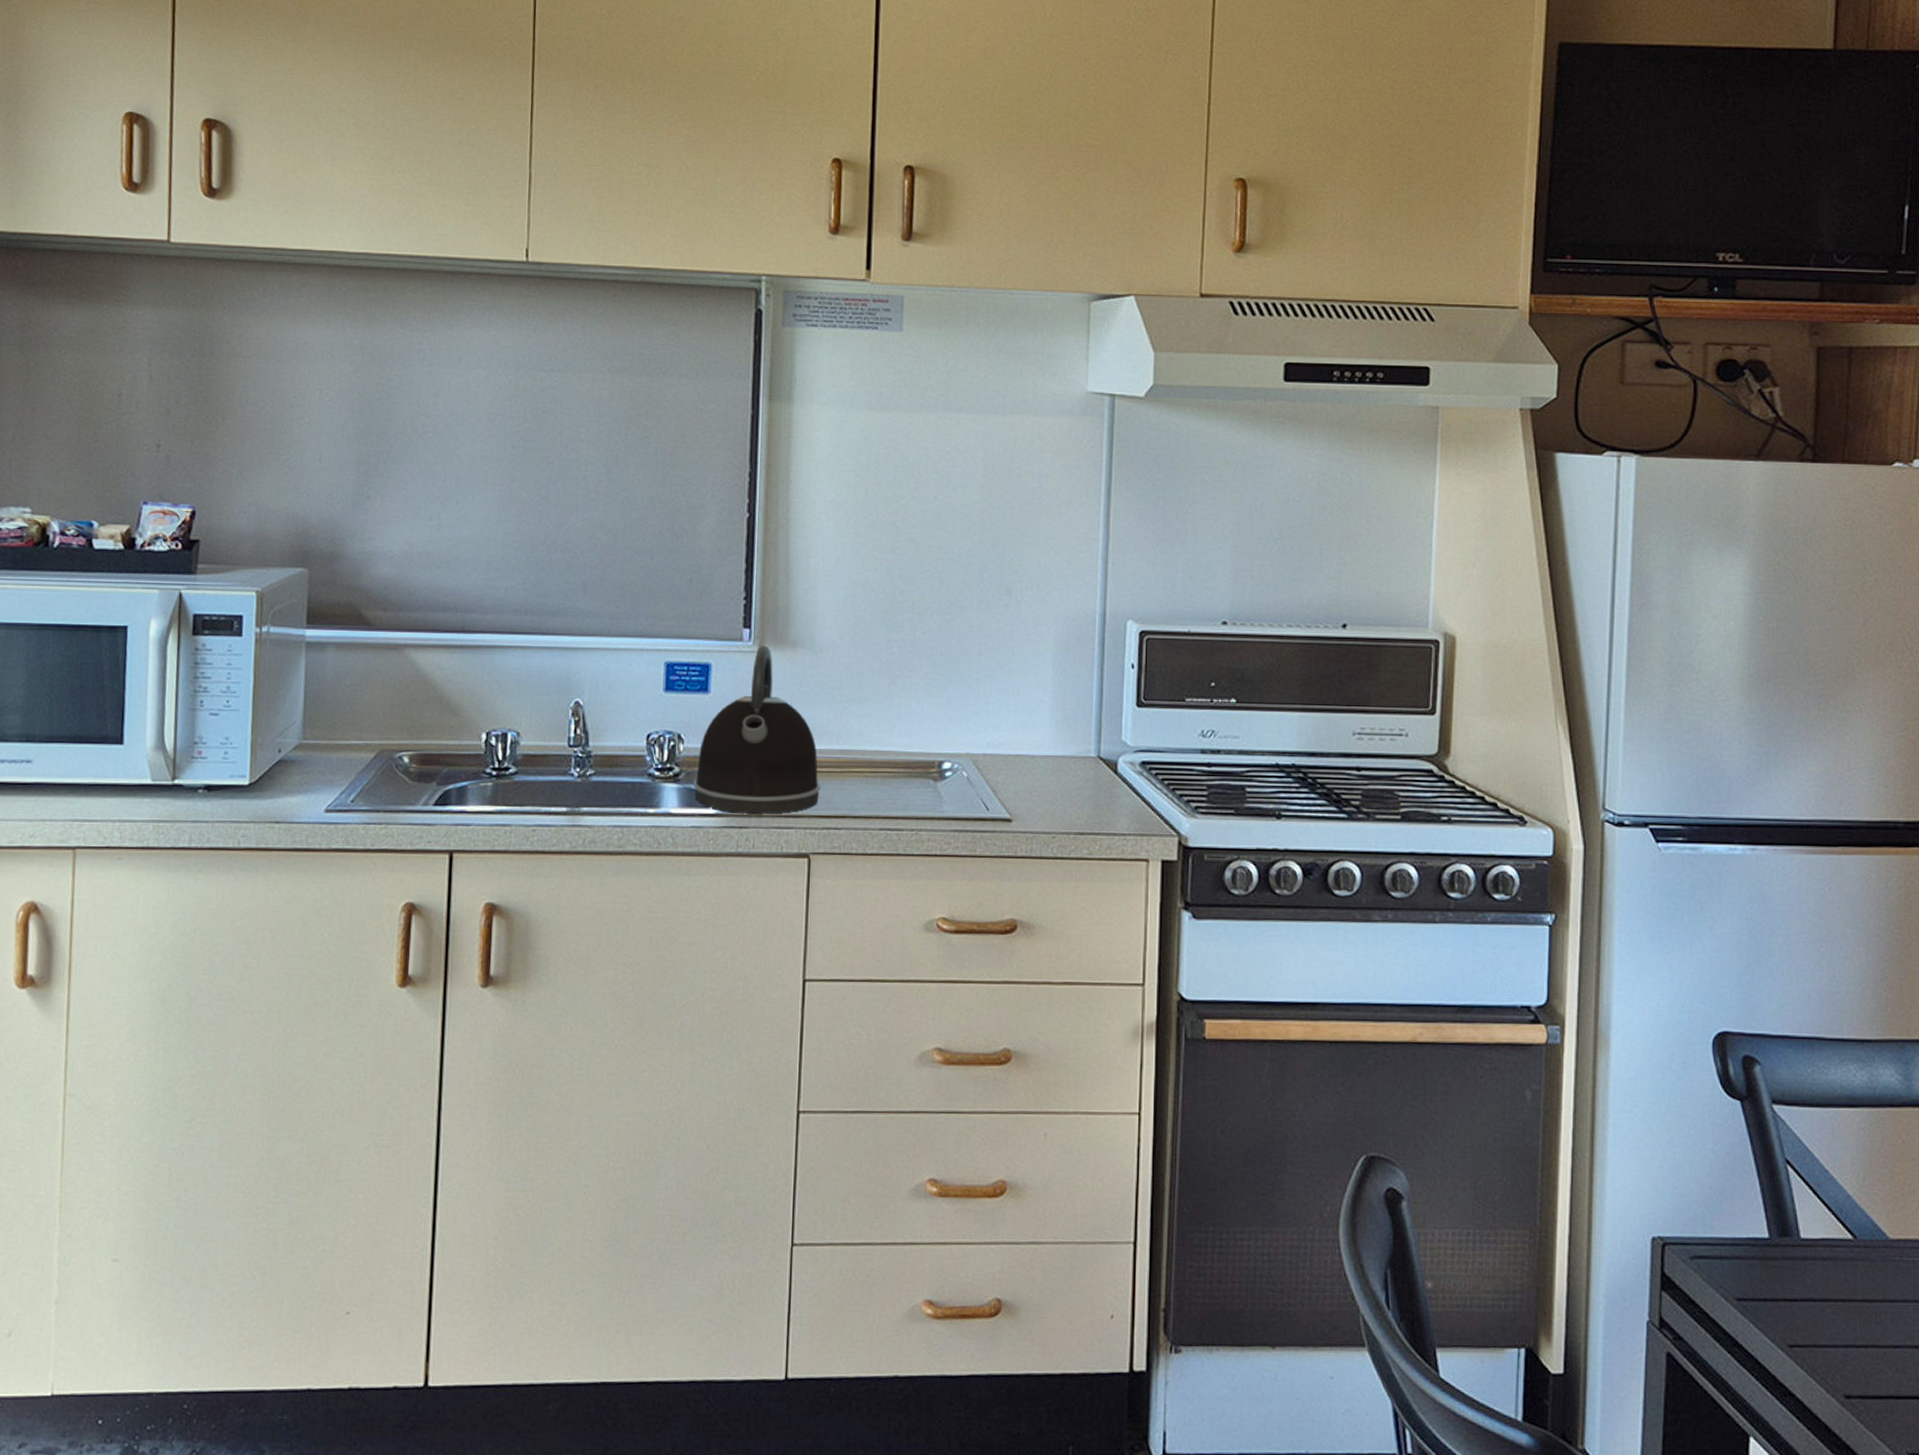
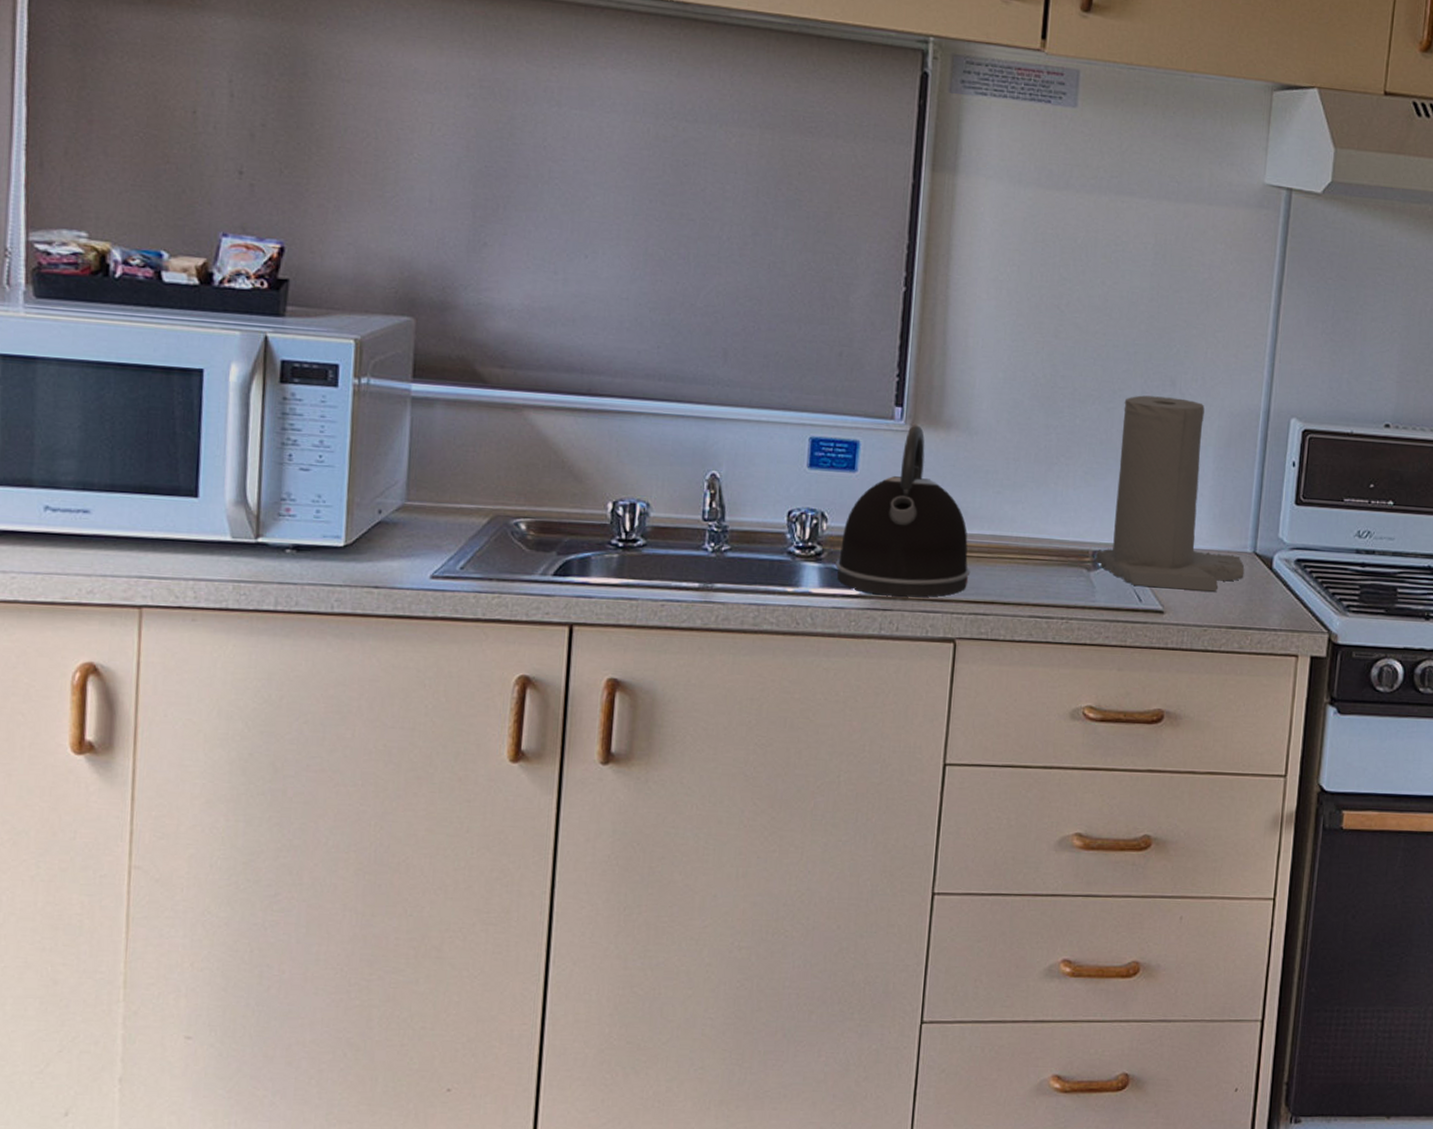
paper towel: none [940,605,1090,798] -> present [1094,395,1245,592]

